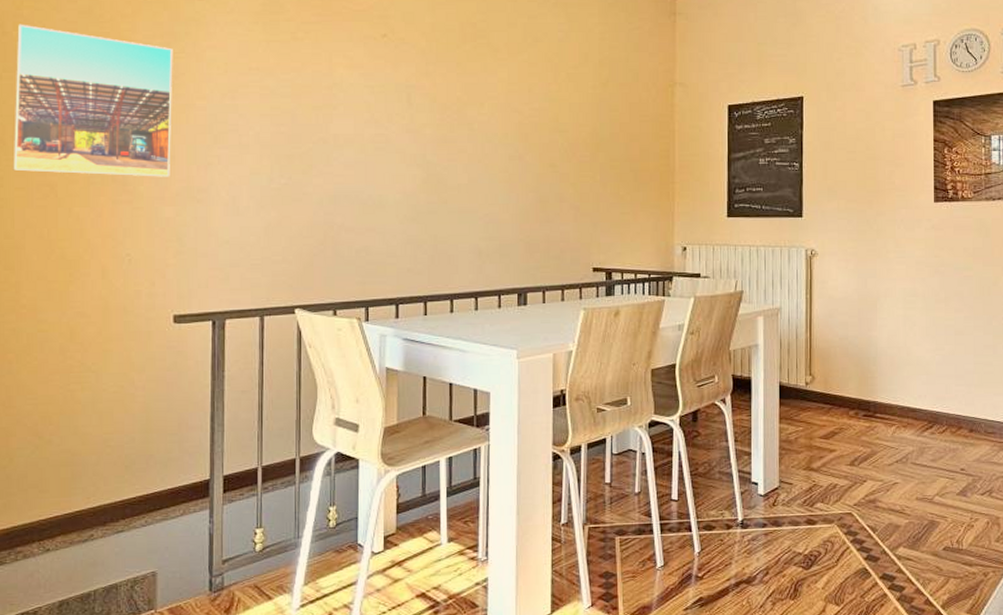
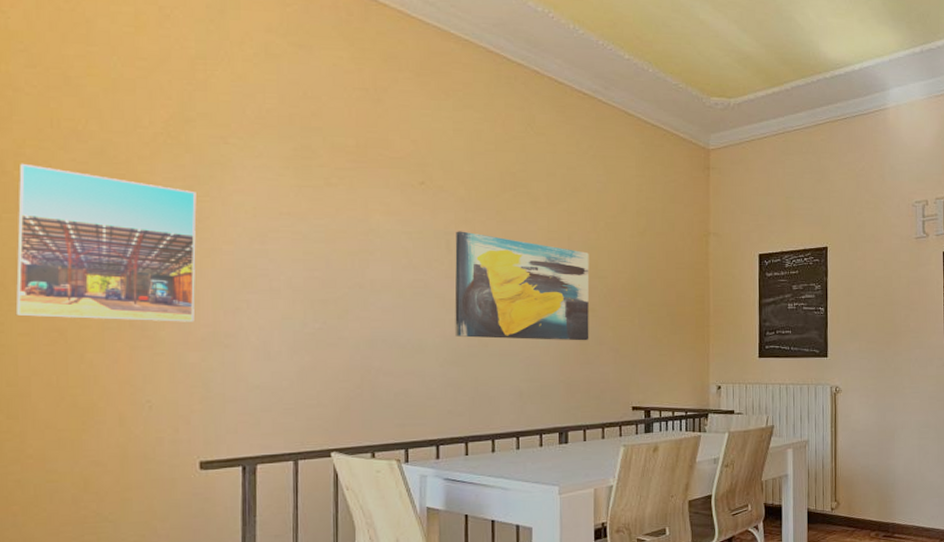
wall art: none [415,84,550,198] -> present [455,231,590,341]

